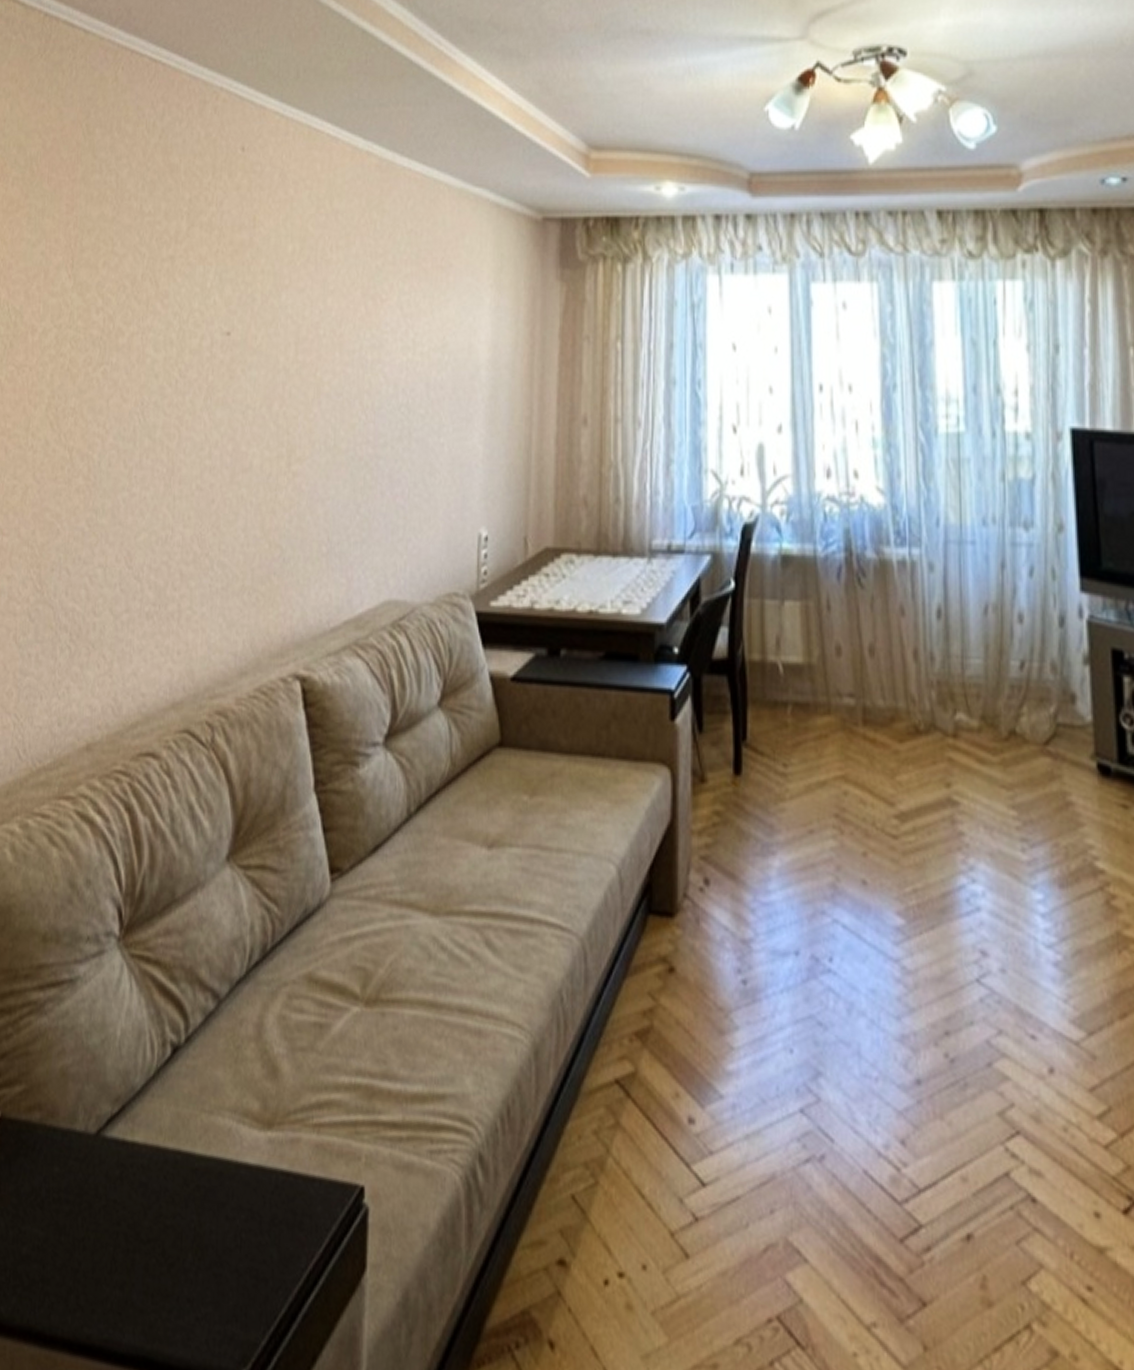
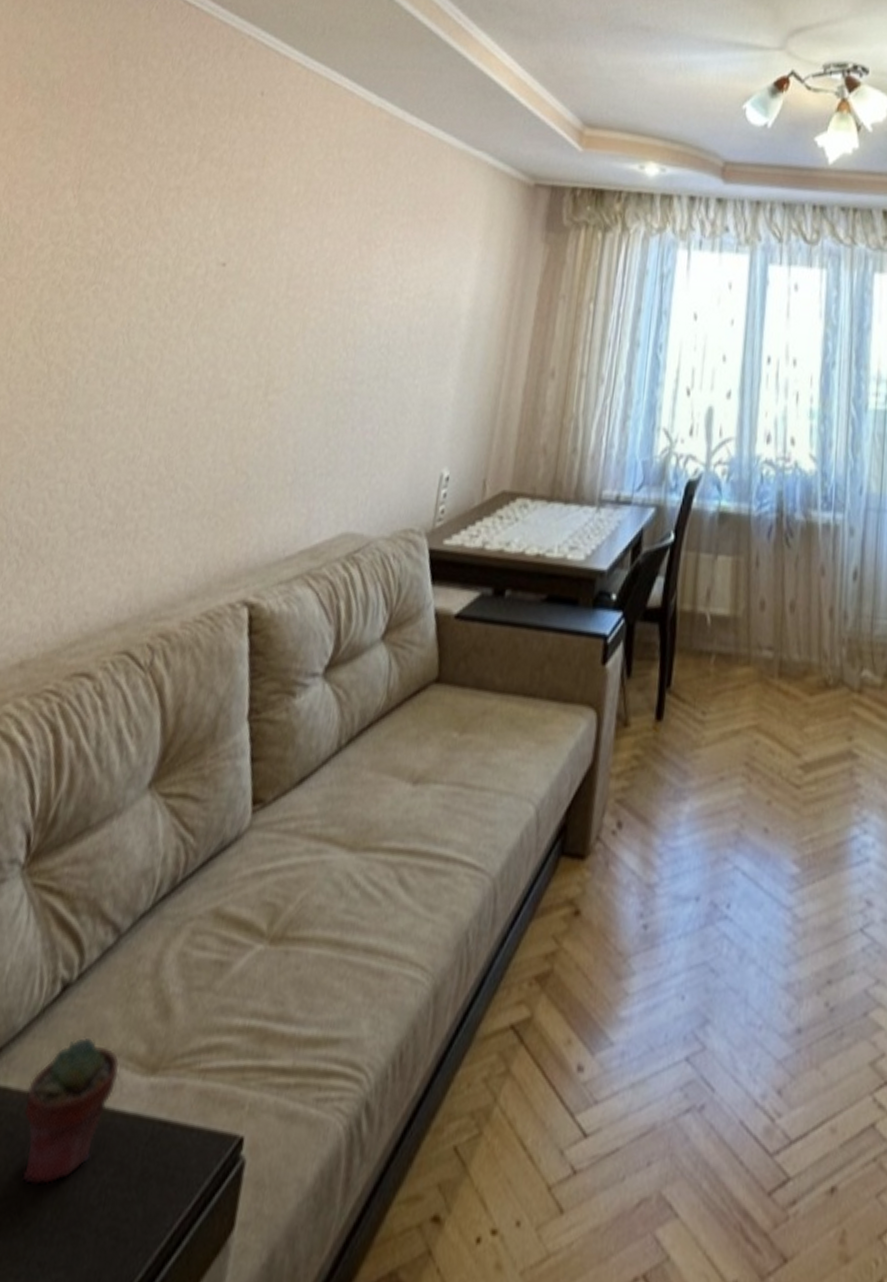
potted succulent: none [153,1095,237,1231] -> present [22,1036,119,1186]

